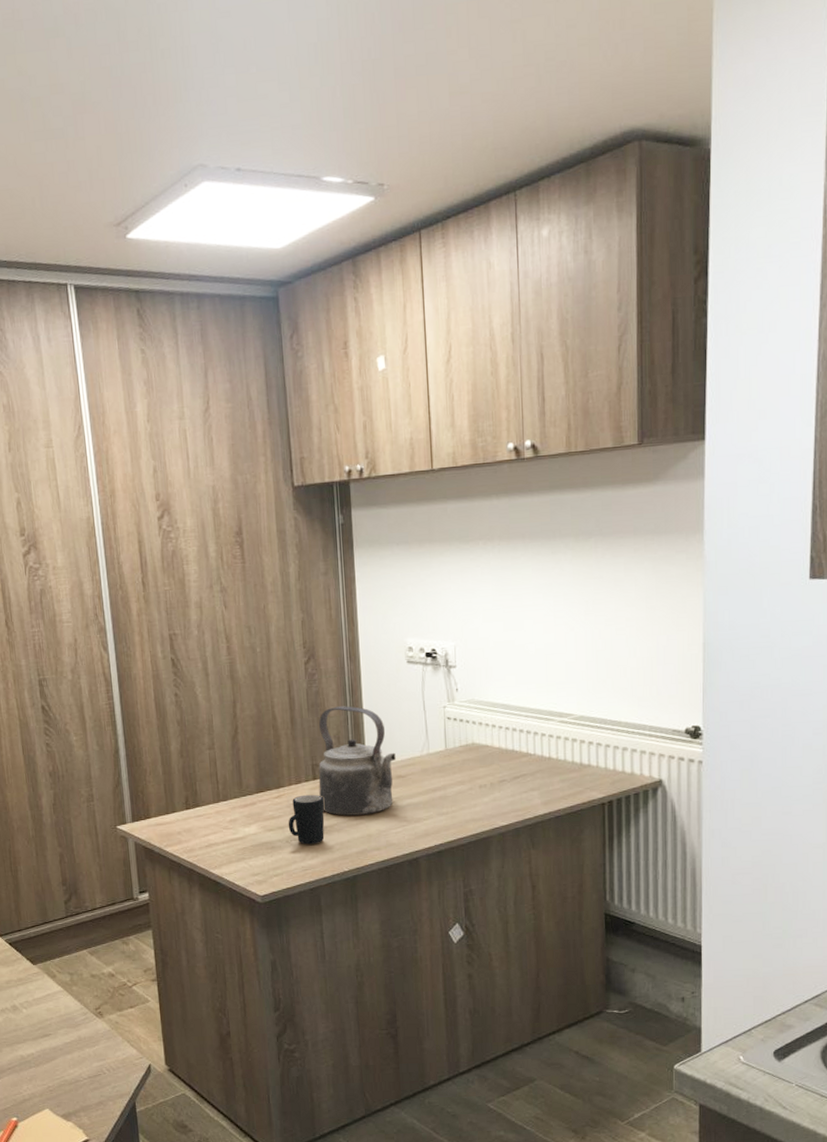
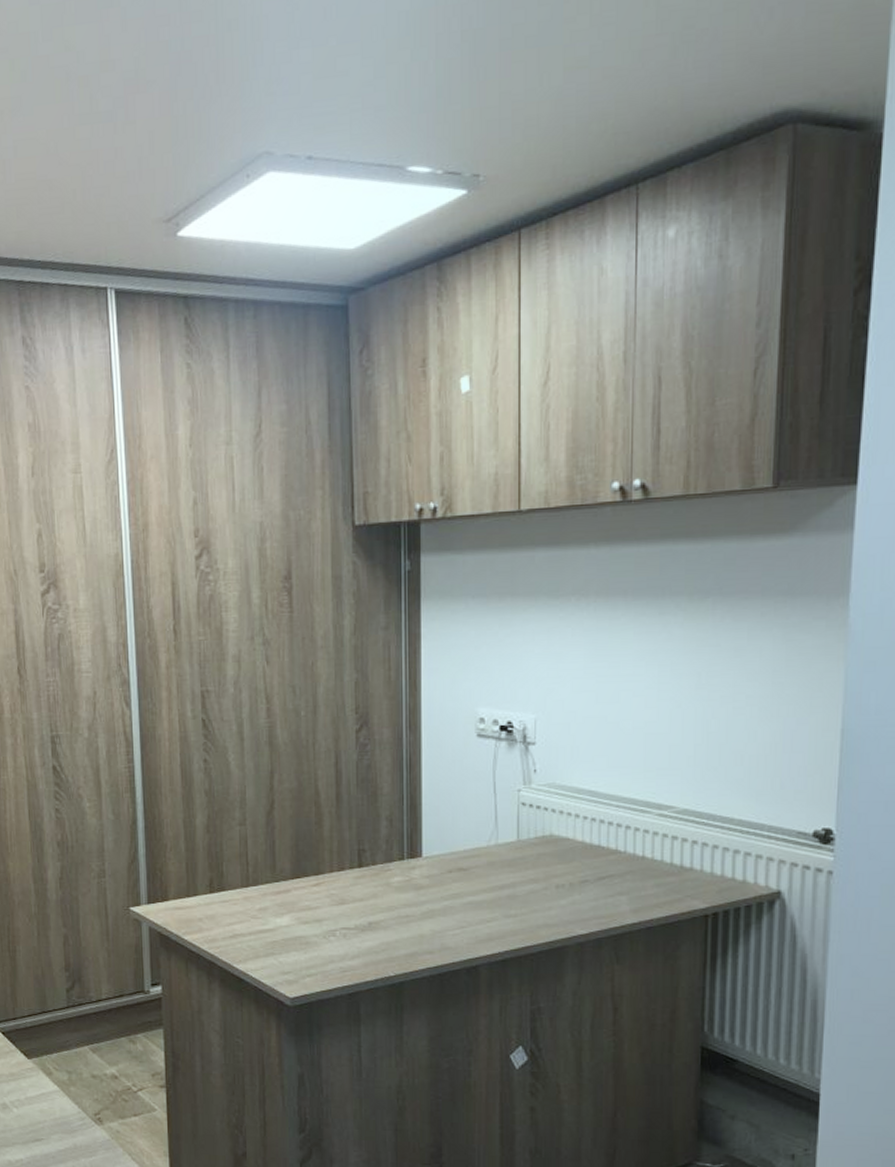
mug: present [288,794,325,845] -> none [326,884,371,942]
kettle: present [318,706,396,816] -> none [365,783,458,911]

